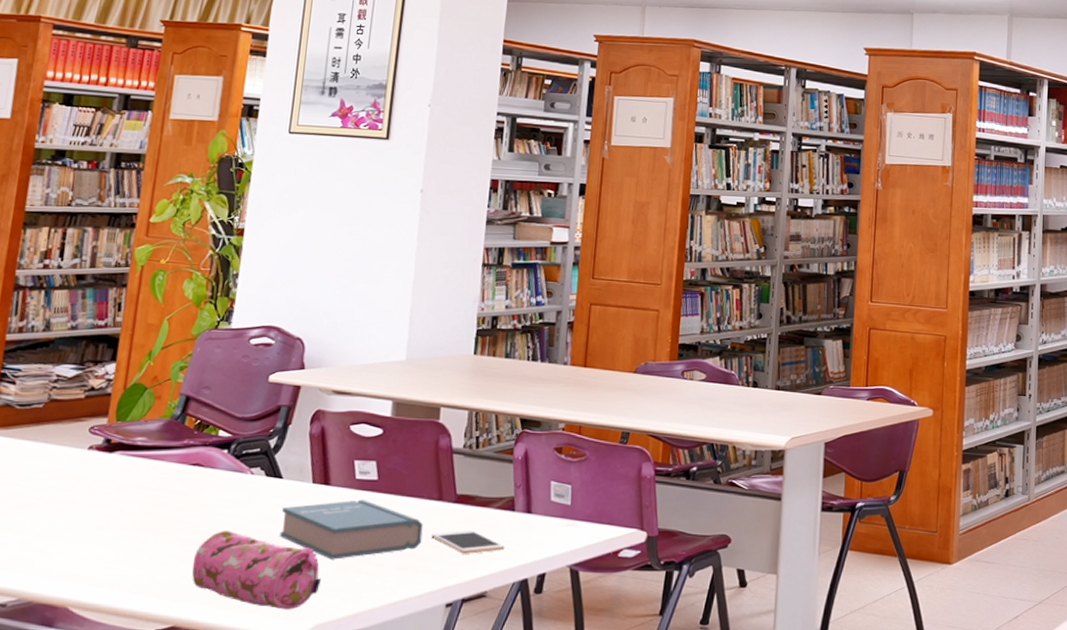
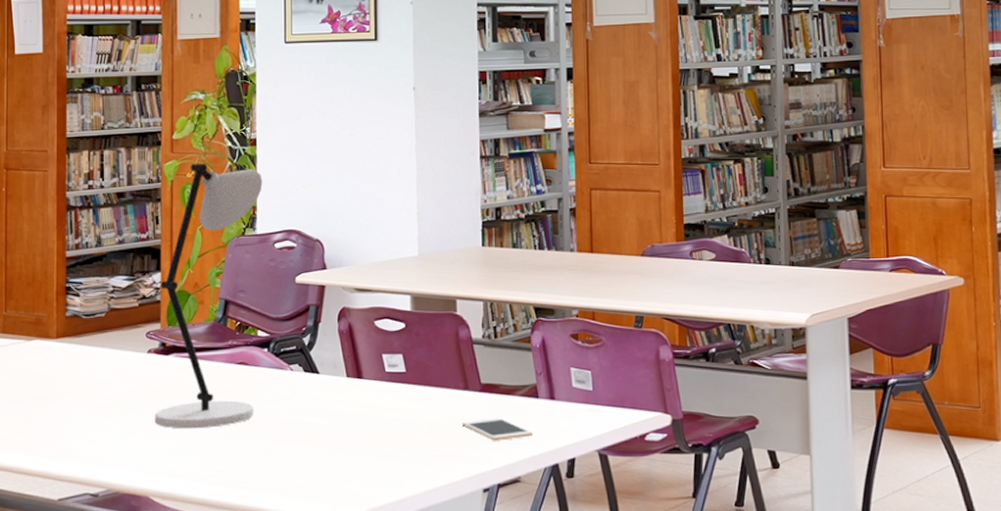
desk lamp: none [86,249,246,534] -> present [154,163,263,429]
pencil case: present [191,531,322,610] -> none [250,424,366,497]
book: present [279,500,423,560] -> none [323,391,453,449]

